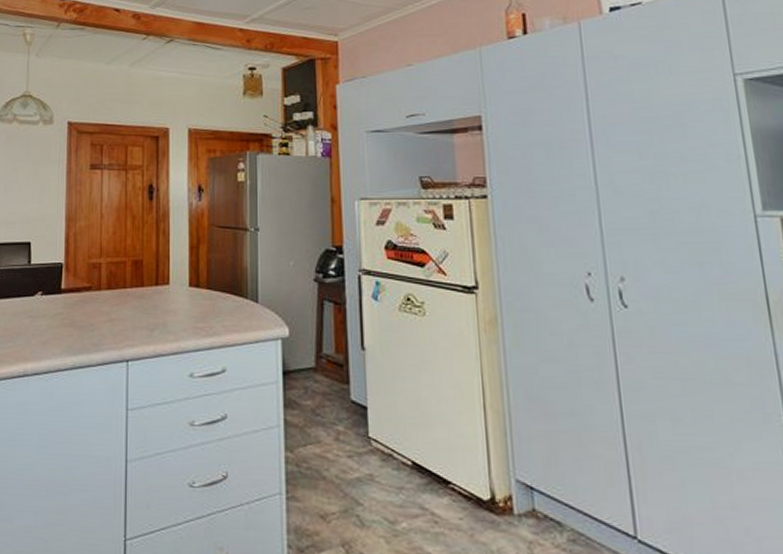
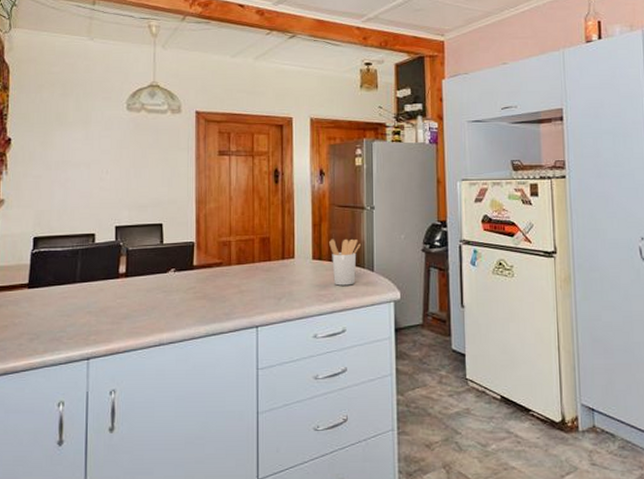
utensil holder: none [208,264,243,318] -> present [329,238,360,286]

